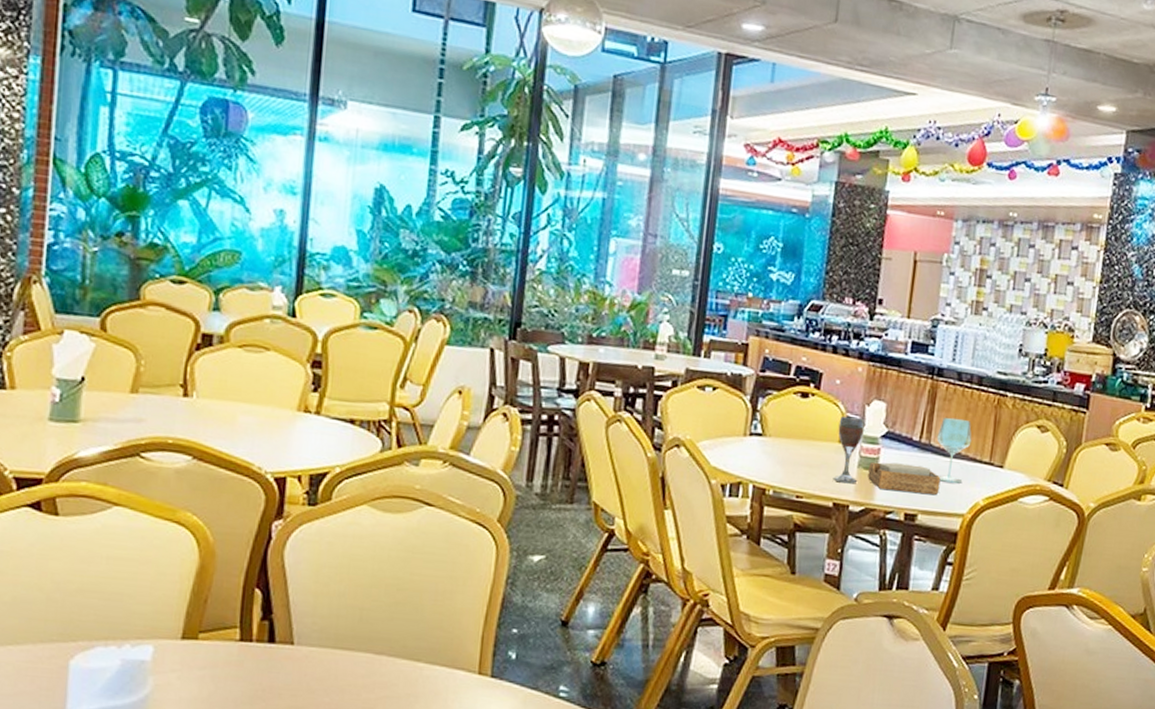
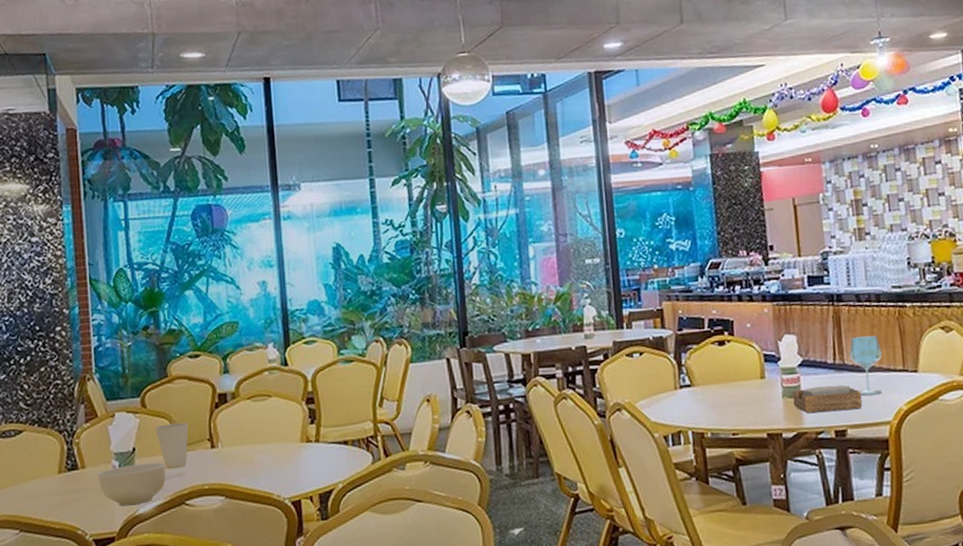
bowl: none [29,396,122,446] -> present [96,462,167,506]
cup: none [114,356,159,413] -> present [155,422,189,470]
cup: present [832,416,865,484] -> none [757,353,786,415]

